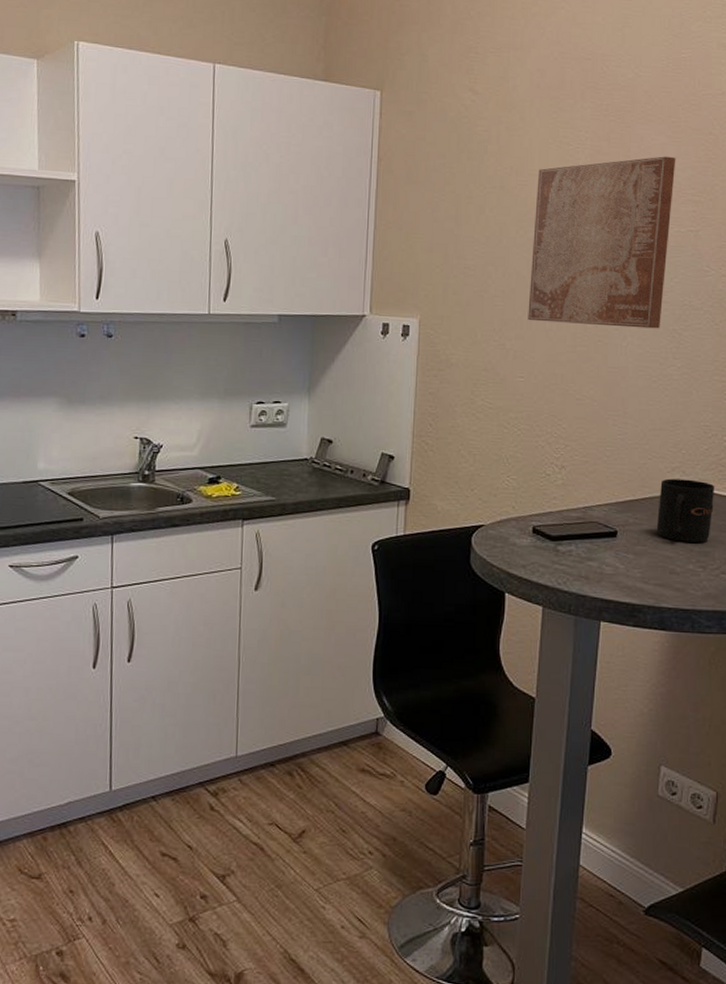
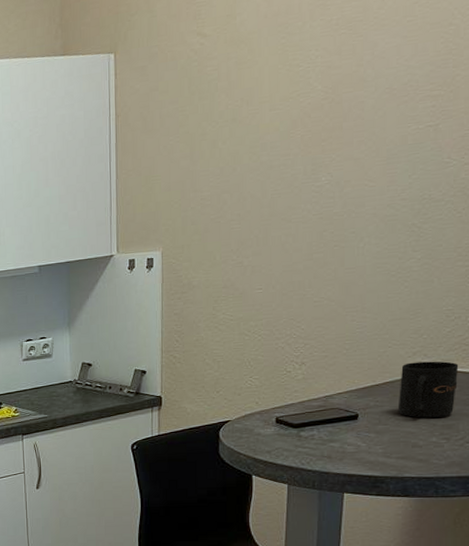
wall art: present [528,156,676,329] -> none [263,56,413,238]

